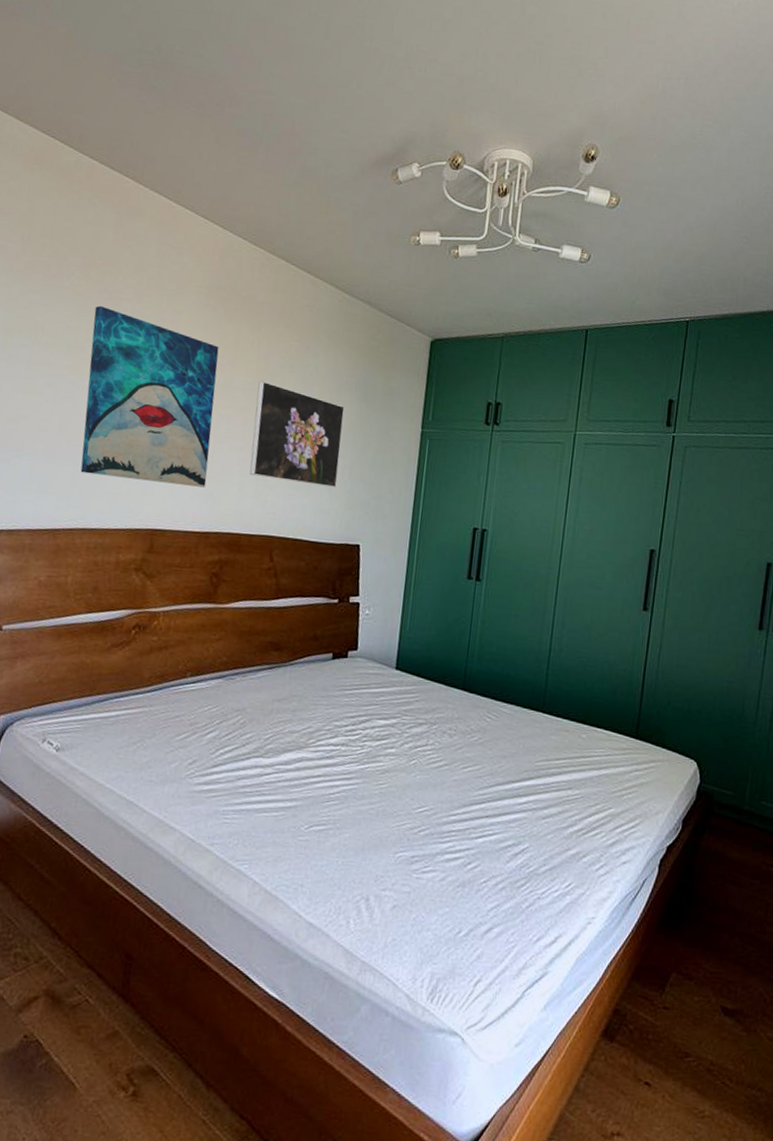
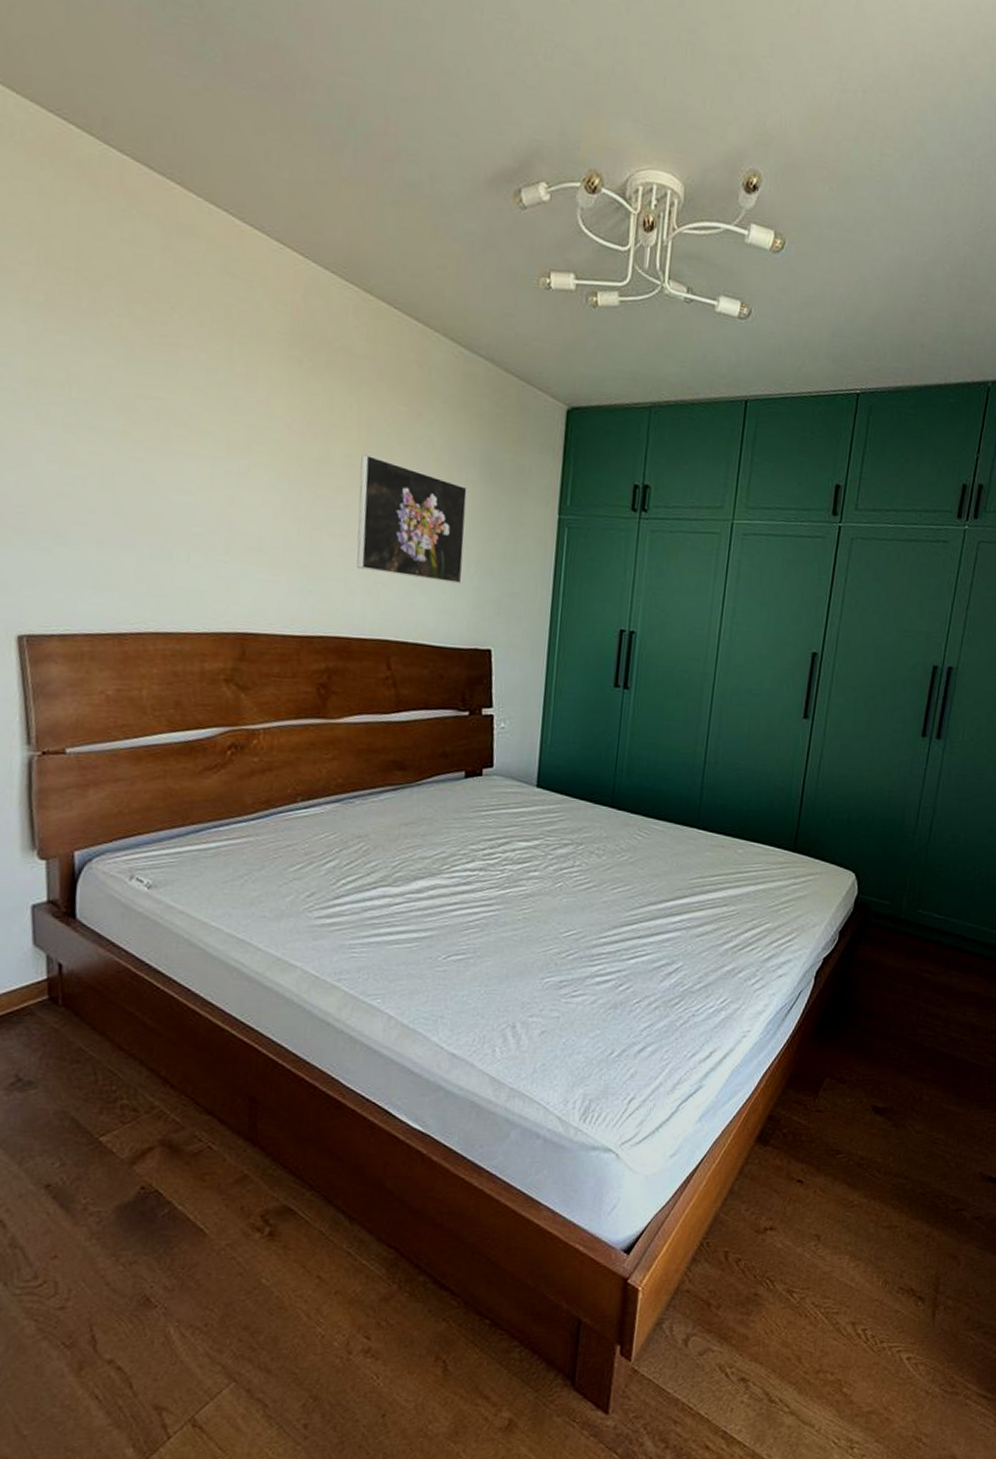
wall art: present [80,305,219,488] -> none [144,353,310,584]

